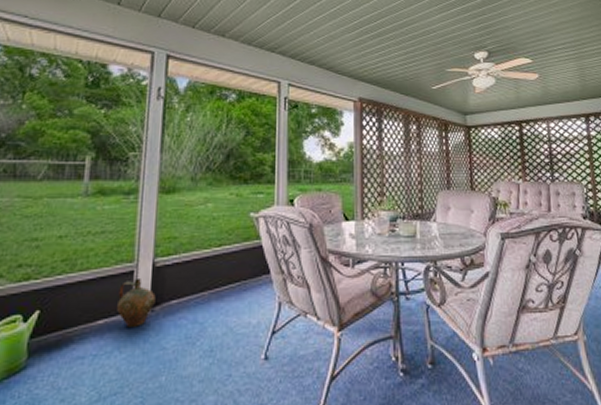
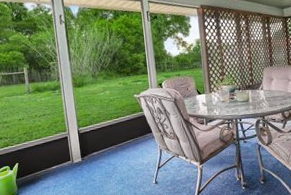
ceramic jug: present [117,277,156,327] -> none [61,140,84,169]

